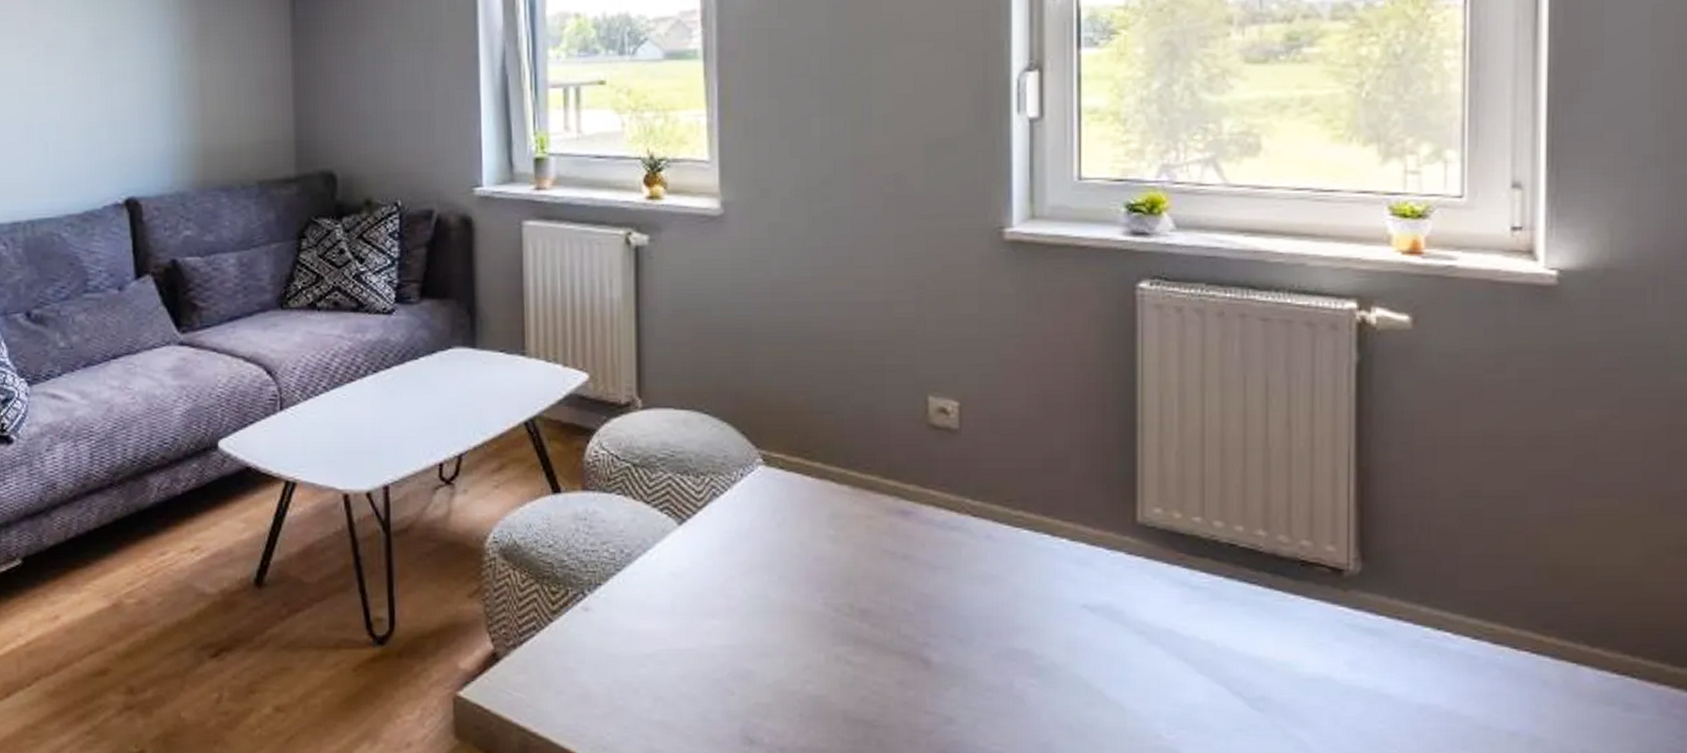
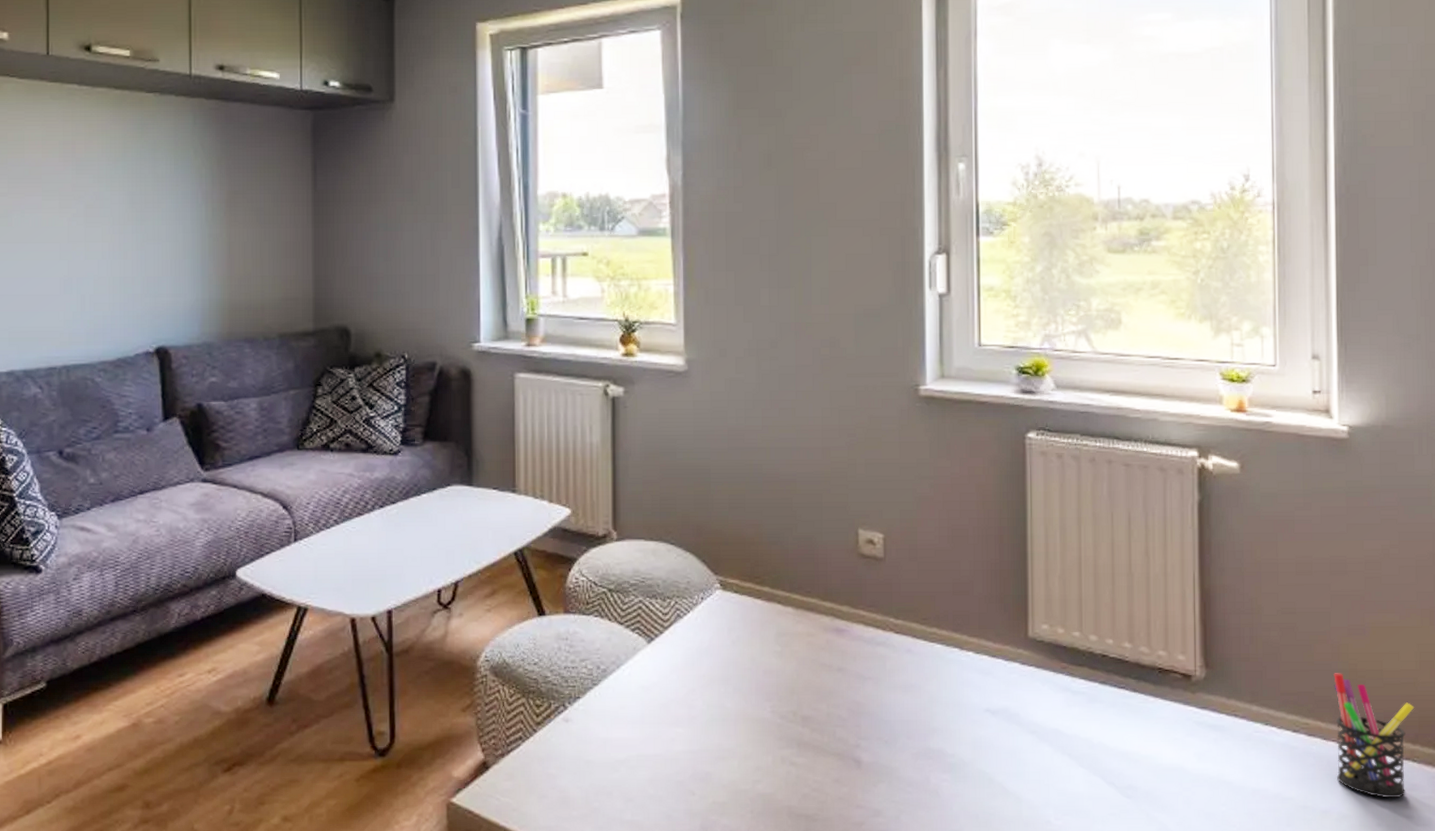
pen holder: none [1529,569,1637,720] -> present [1334,673,1415,799]

